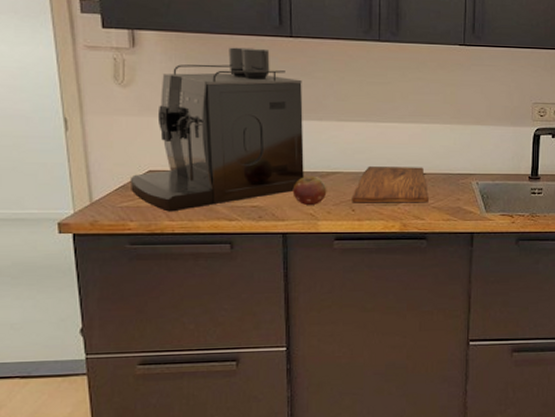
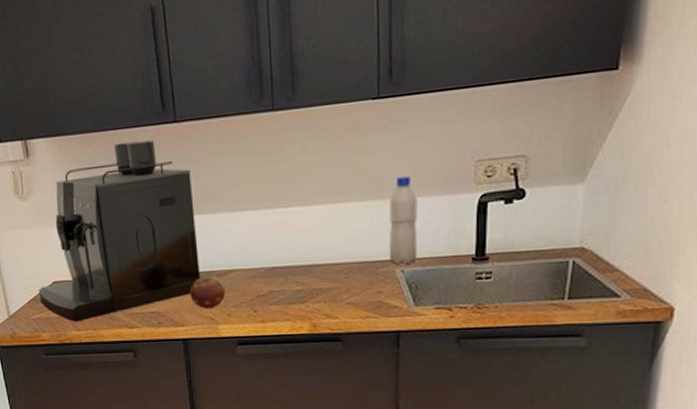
cutting board: present [352,166,429,203] -> none [253,256,342,303]
water bottle: none [467,107,491,179] -> present [388,175,418,265]

